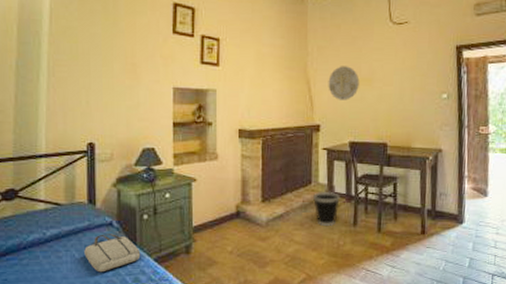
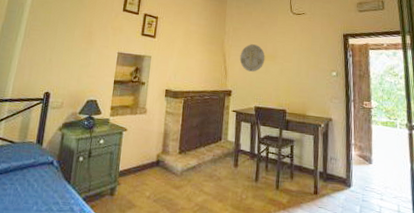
tote bag: present [84,234,141,273] -> none [25,171,73,207]
wastebasket: present [312,191,340,227] -> none [221,147,245,181]

